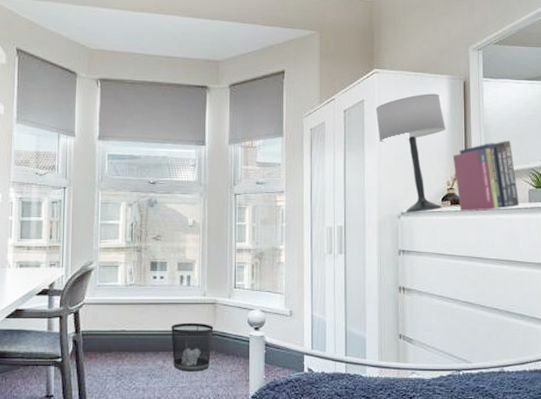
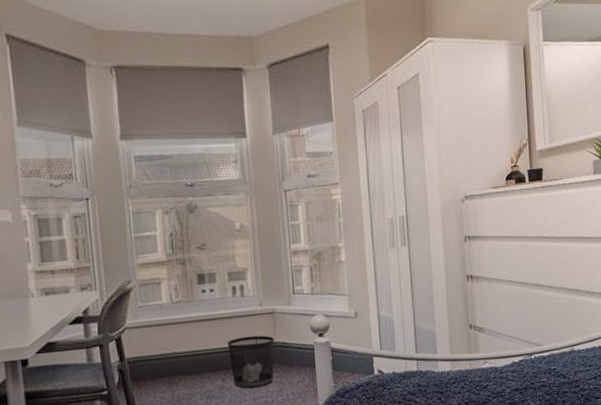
table lamp: present [375,93,446,213] -> none [431,62,508,196]
books: present [452,140,520,212] -> none [515,109,585,190]

